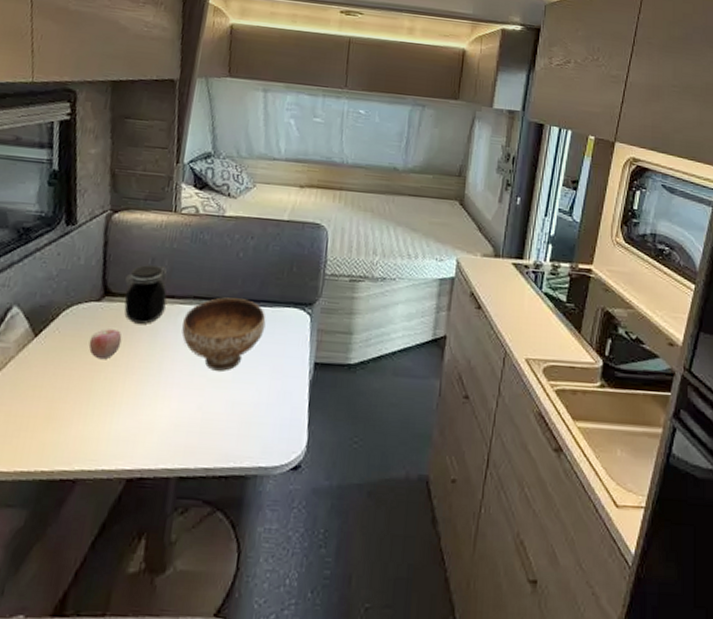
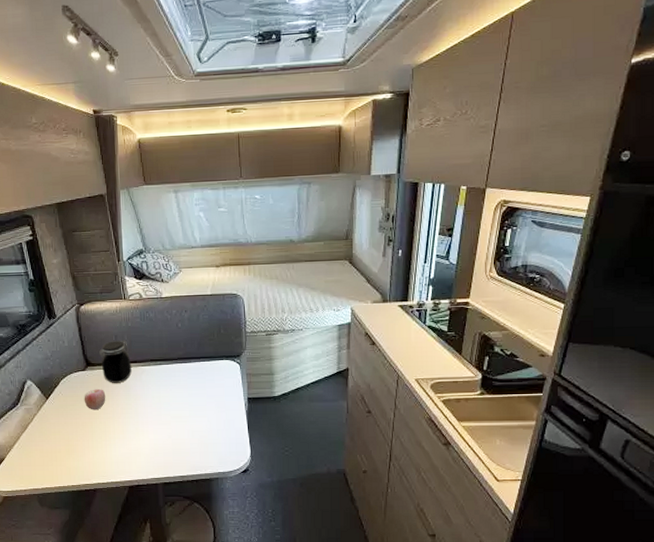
bowl: present [182,297,266,371] -> none [146,358,207,410]

